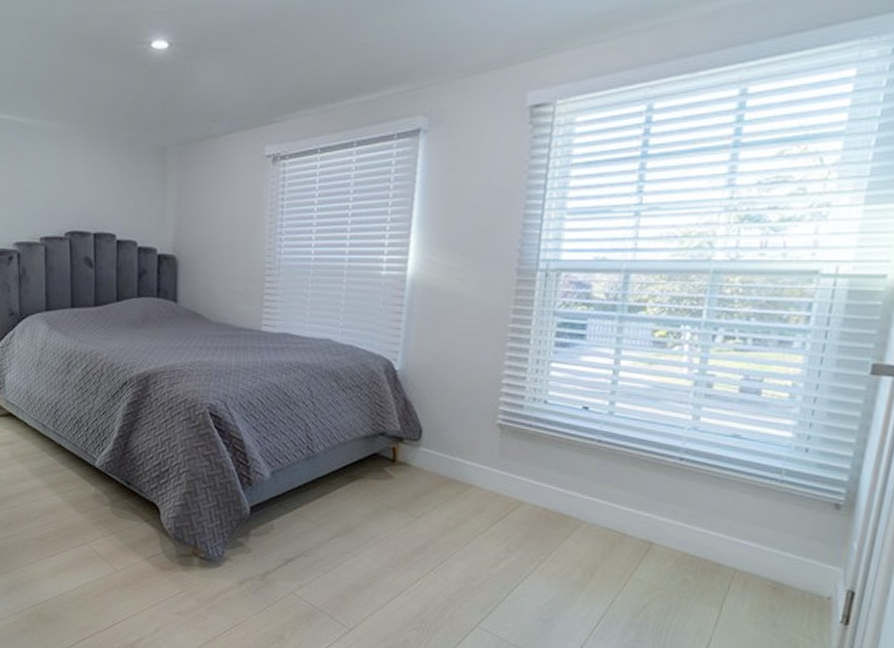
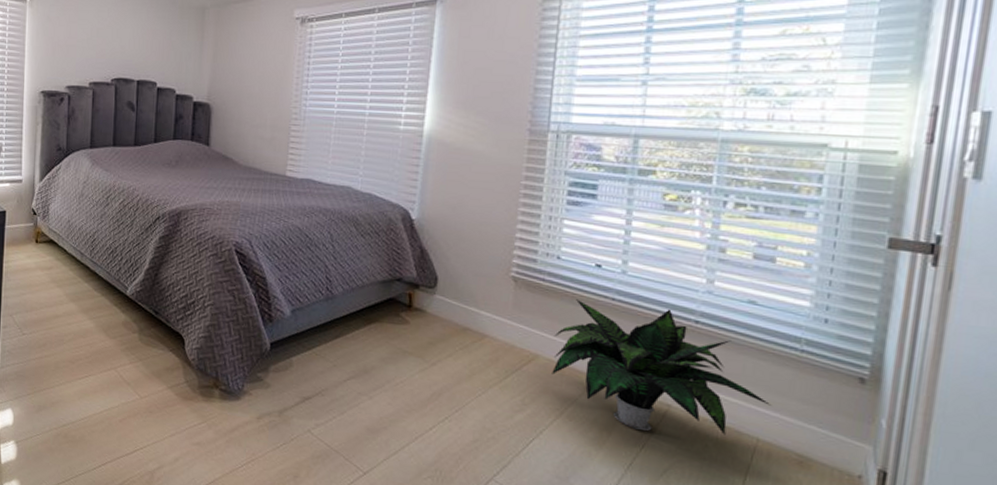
potted plant: none [537,443,750,569] -> present [551,299,772,435]

